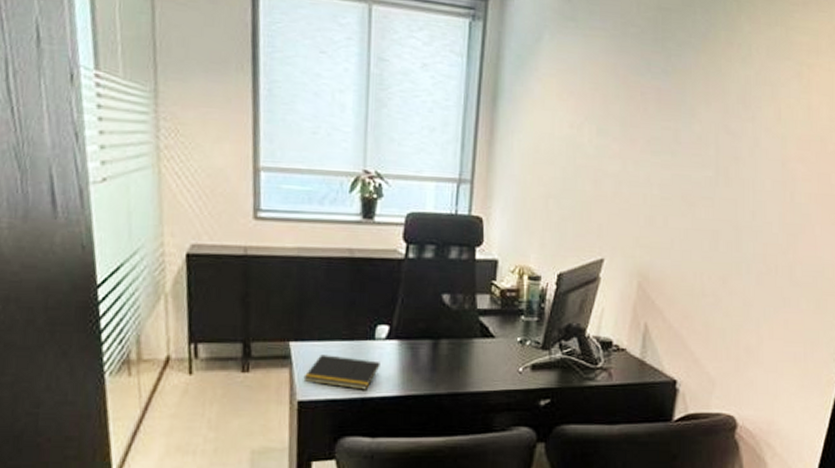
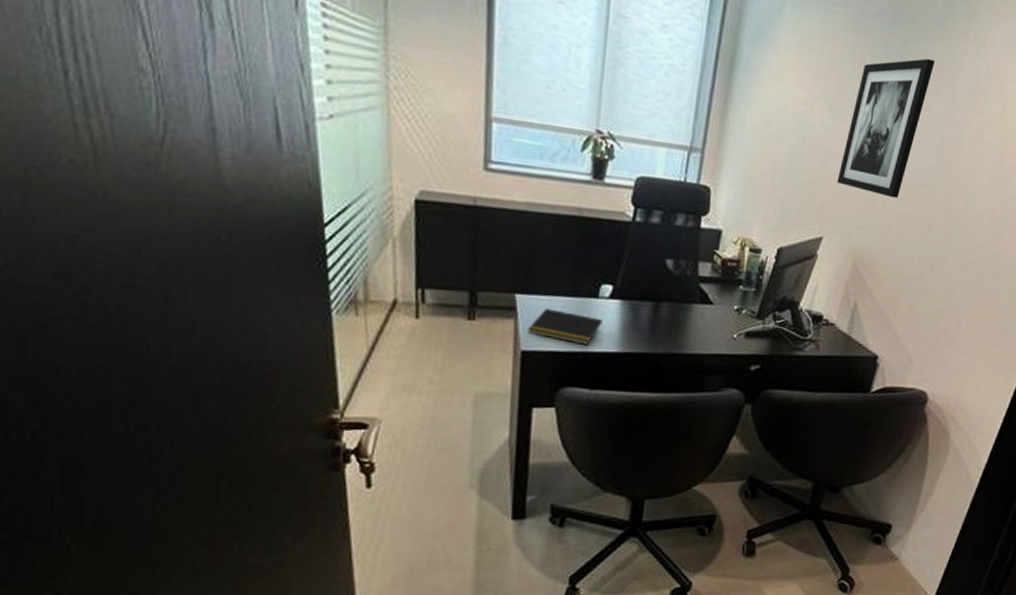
wall art: none [613,71,700,213] -> present [837,58,935,198]

